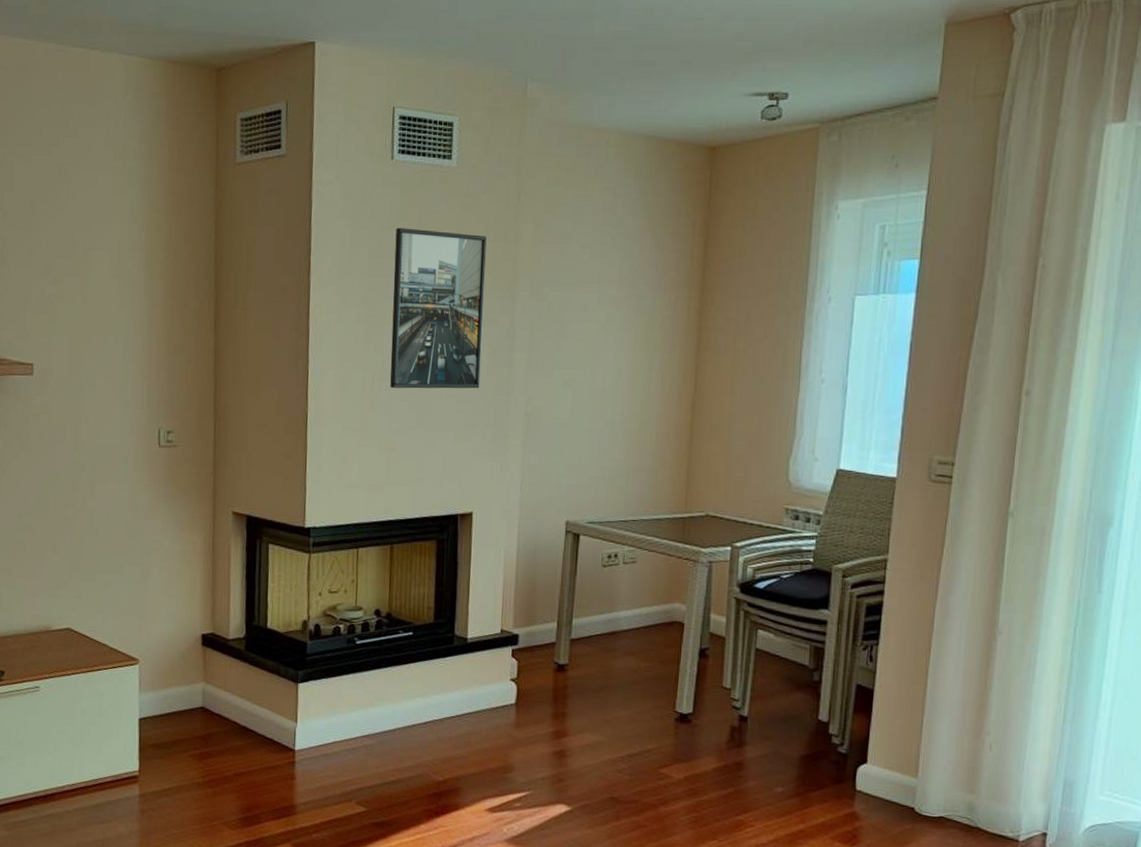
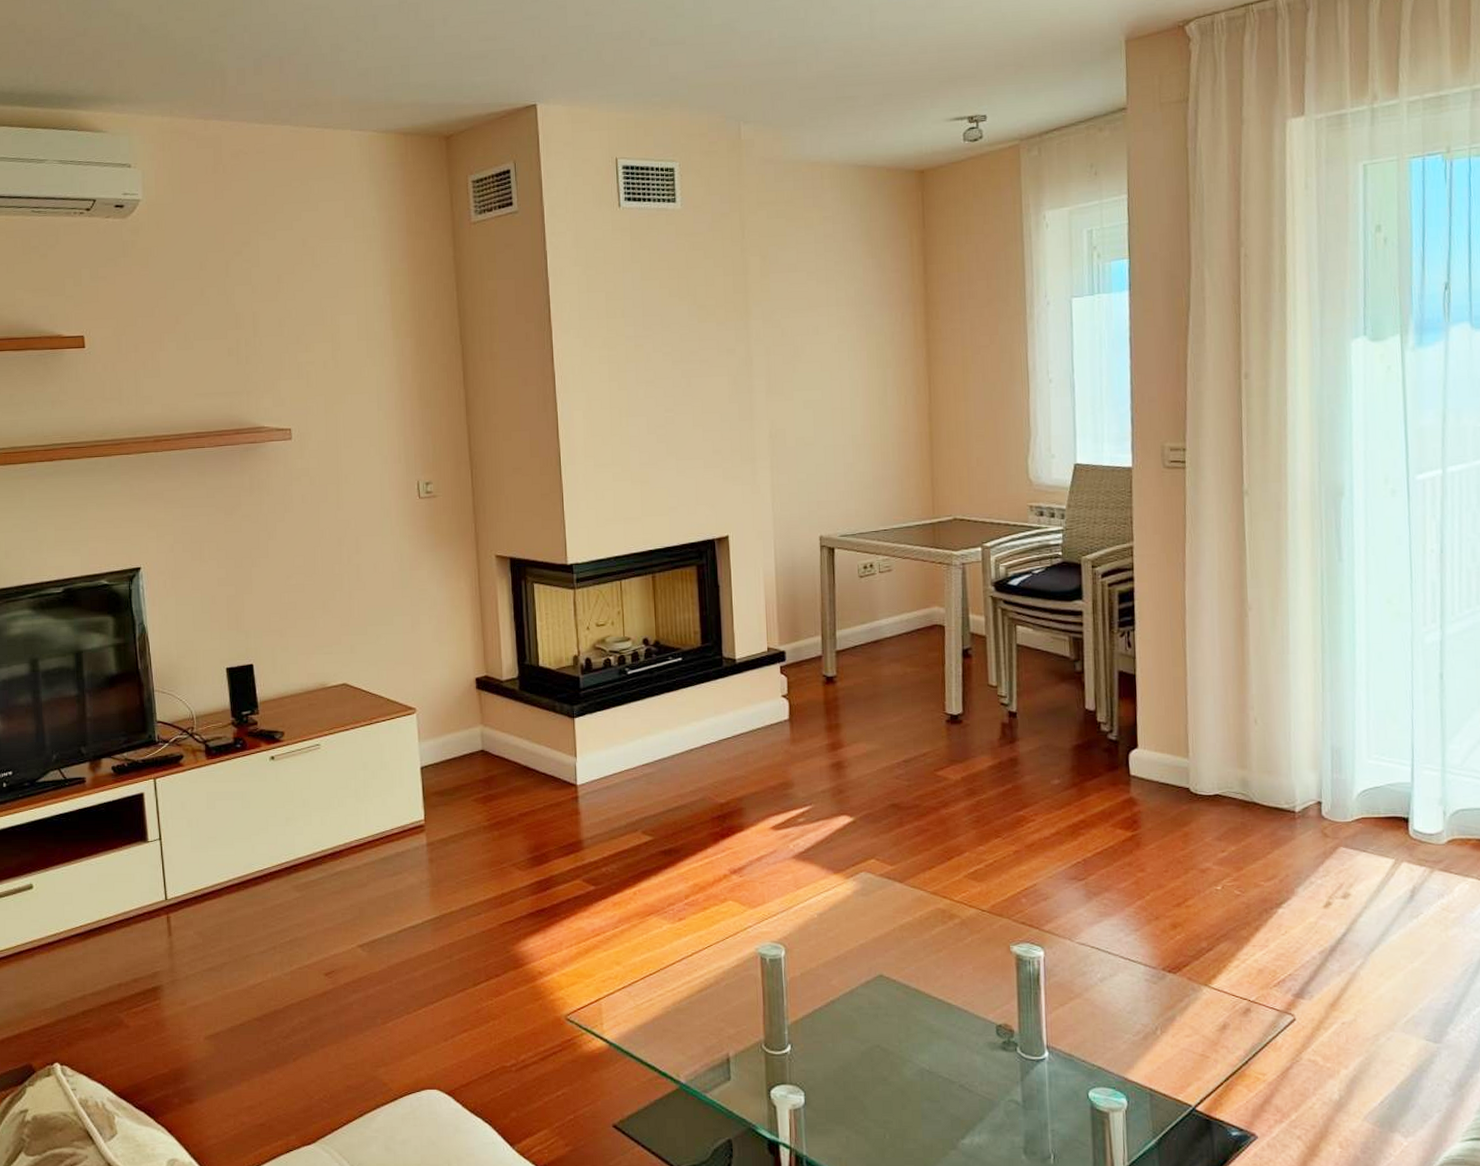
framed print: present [390,228,487,389] -> none [629,270,723,423]

